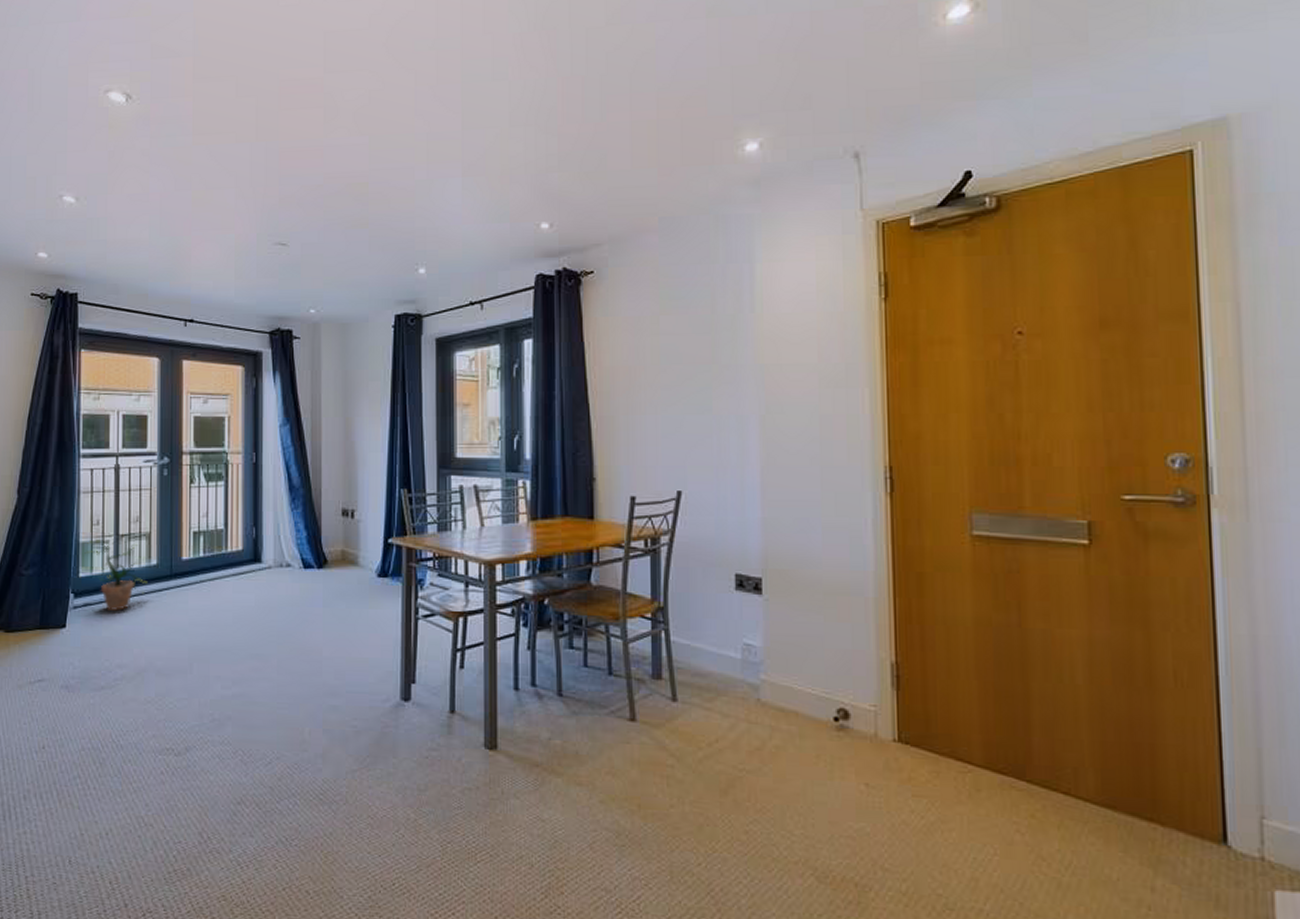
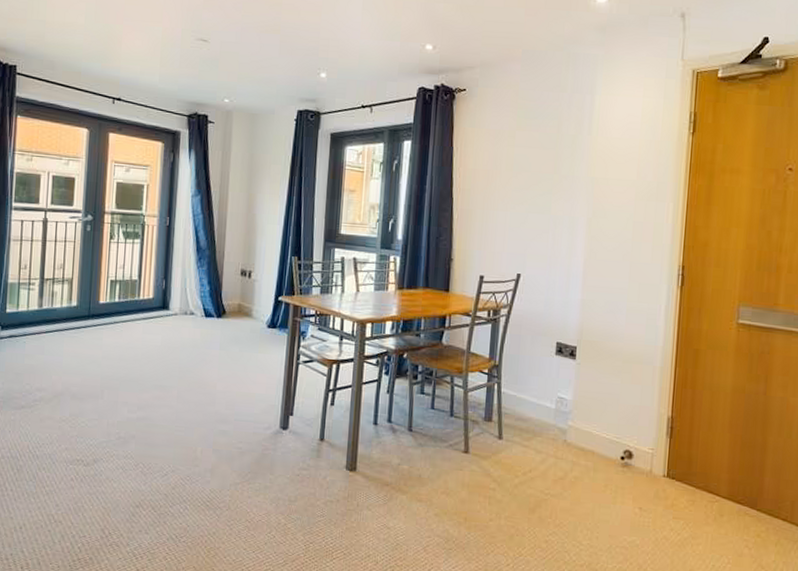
potted plant: present [85,538,148,611] -> none [12,280,68,343]

